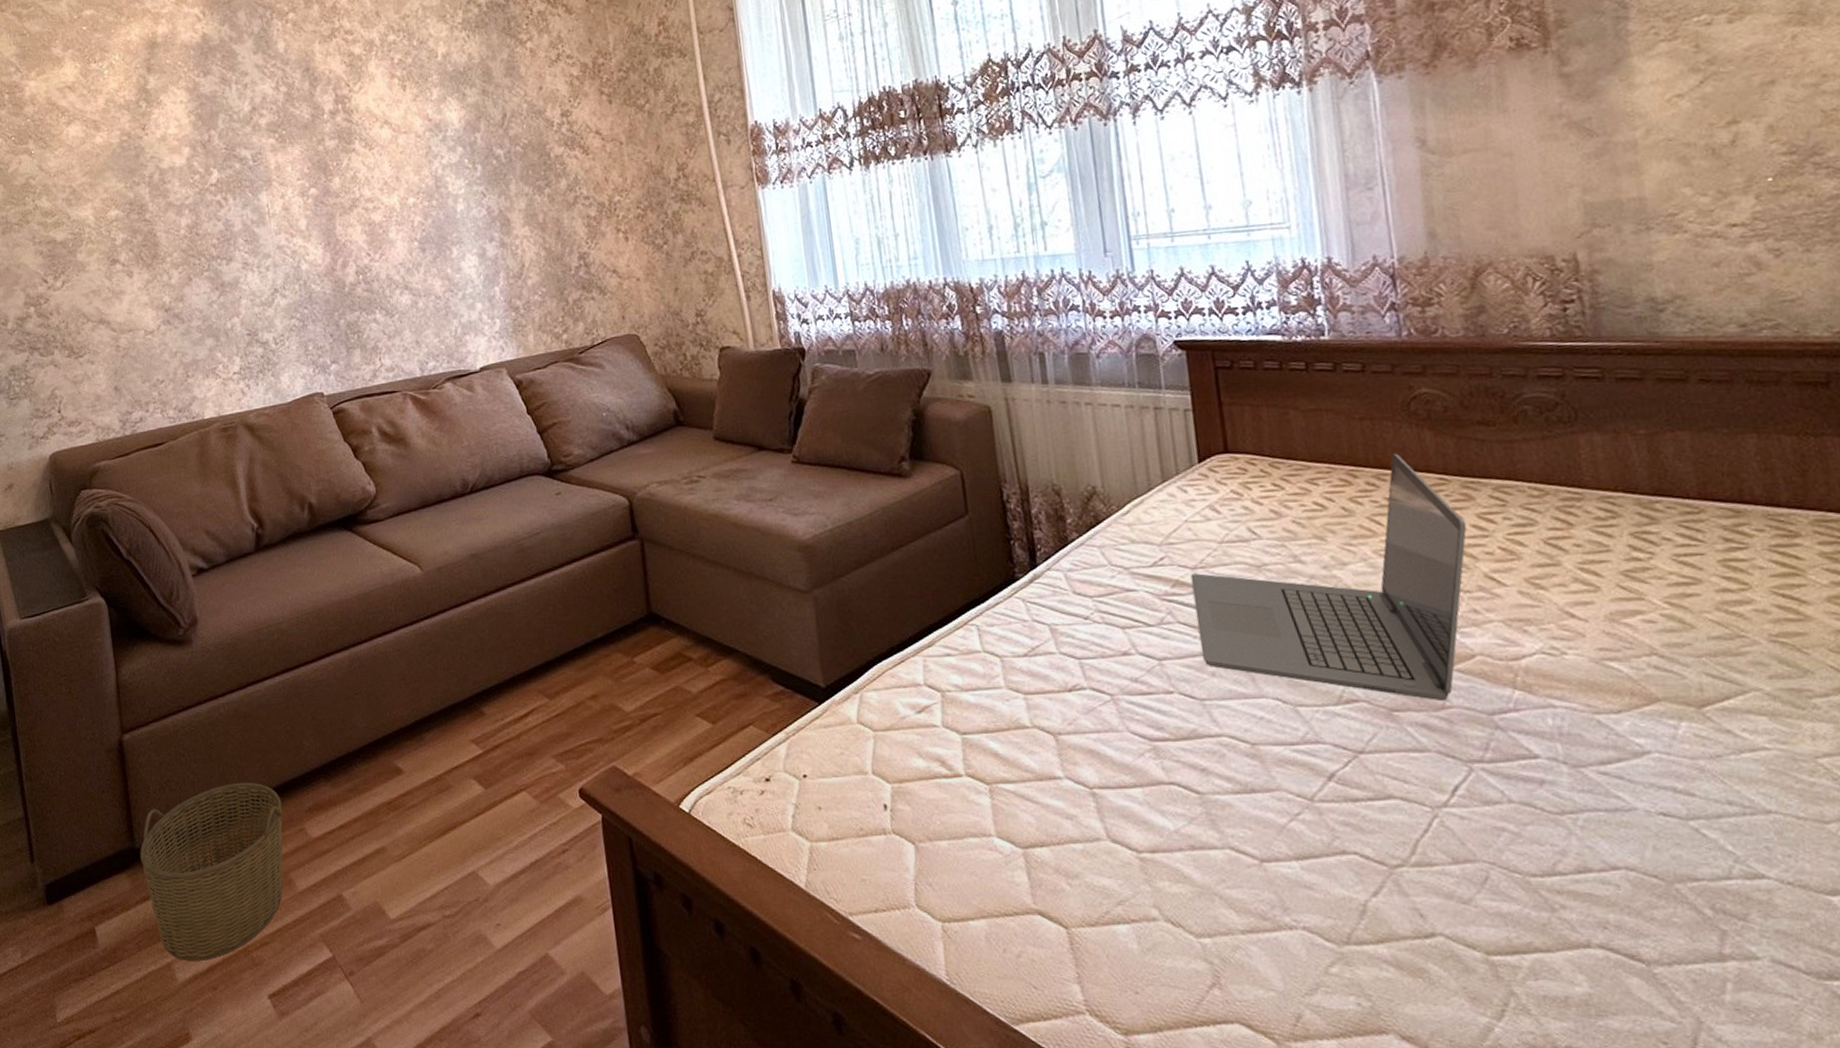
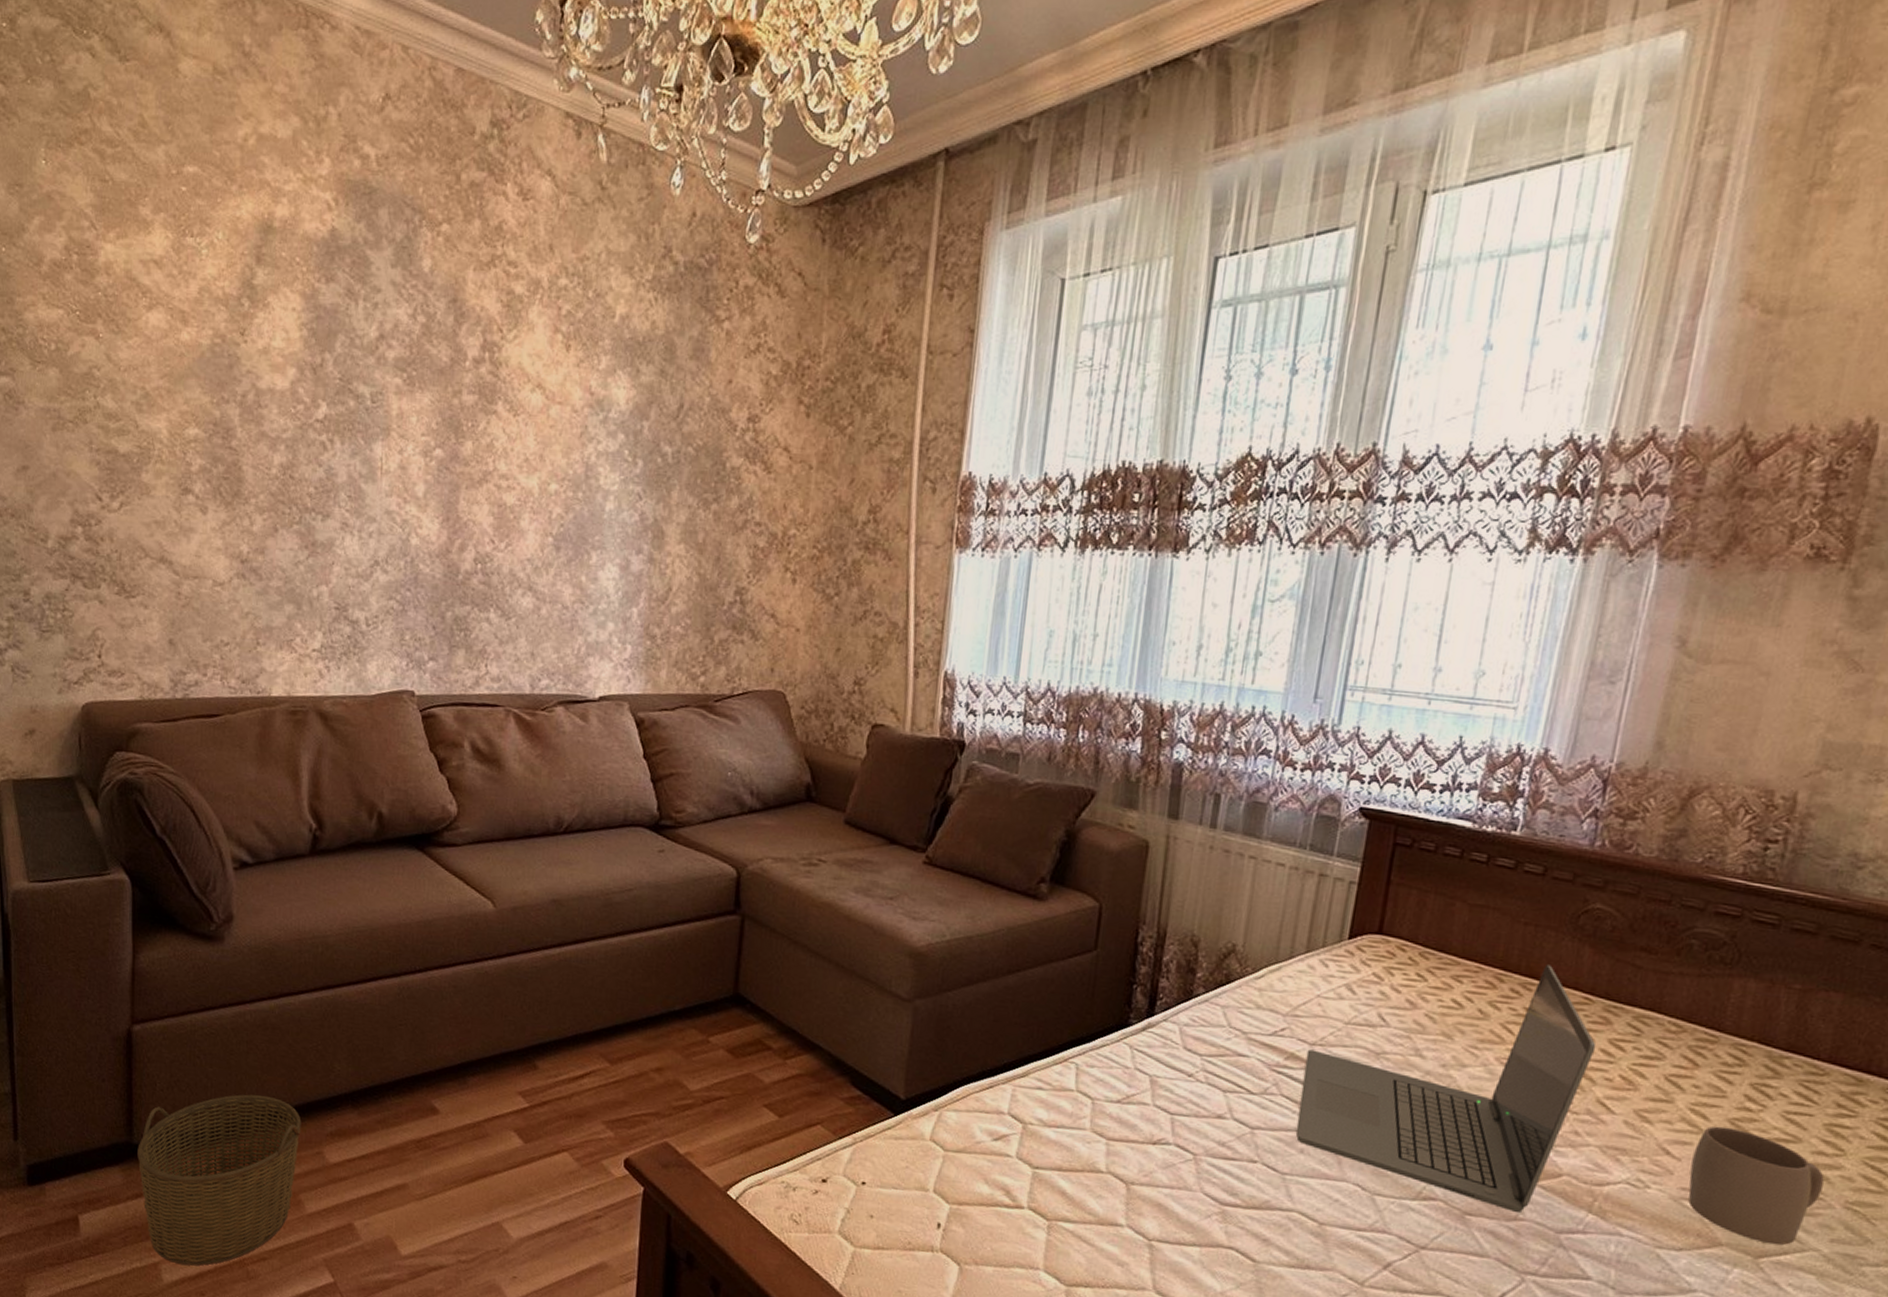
mug: none [1597,580,1742,692] -> present [1688,1126,1824,1246]

